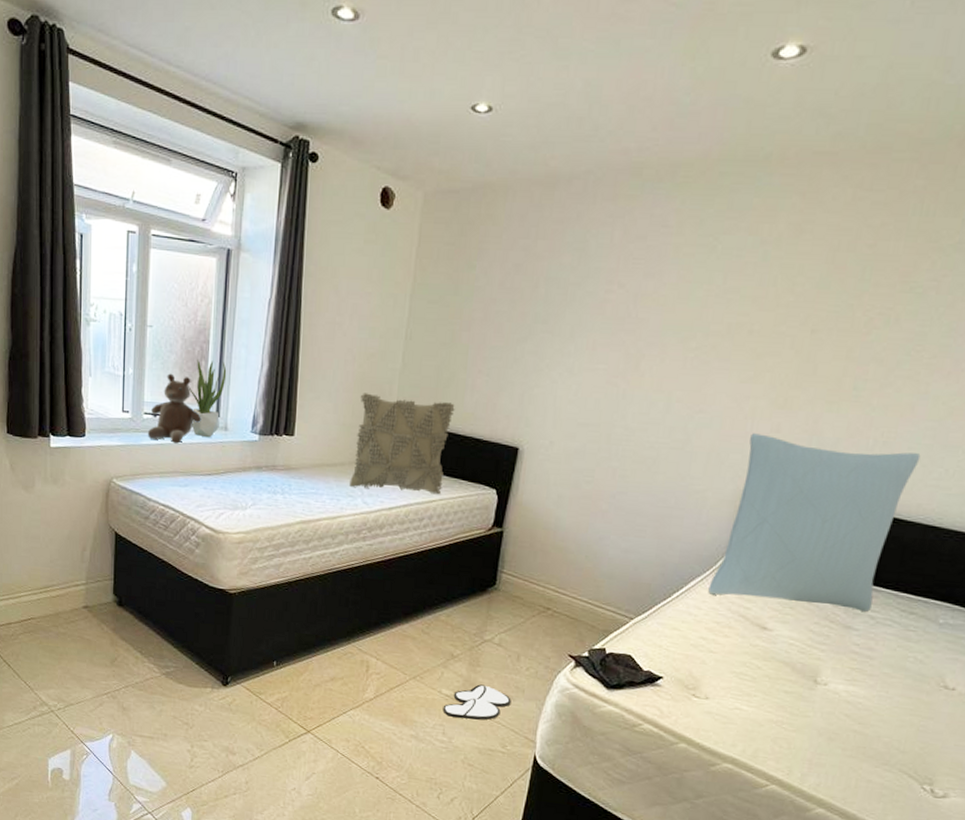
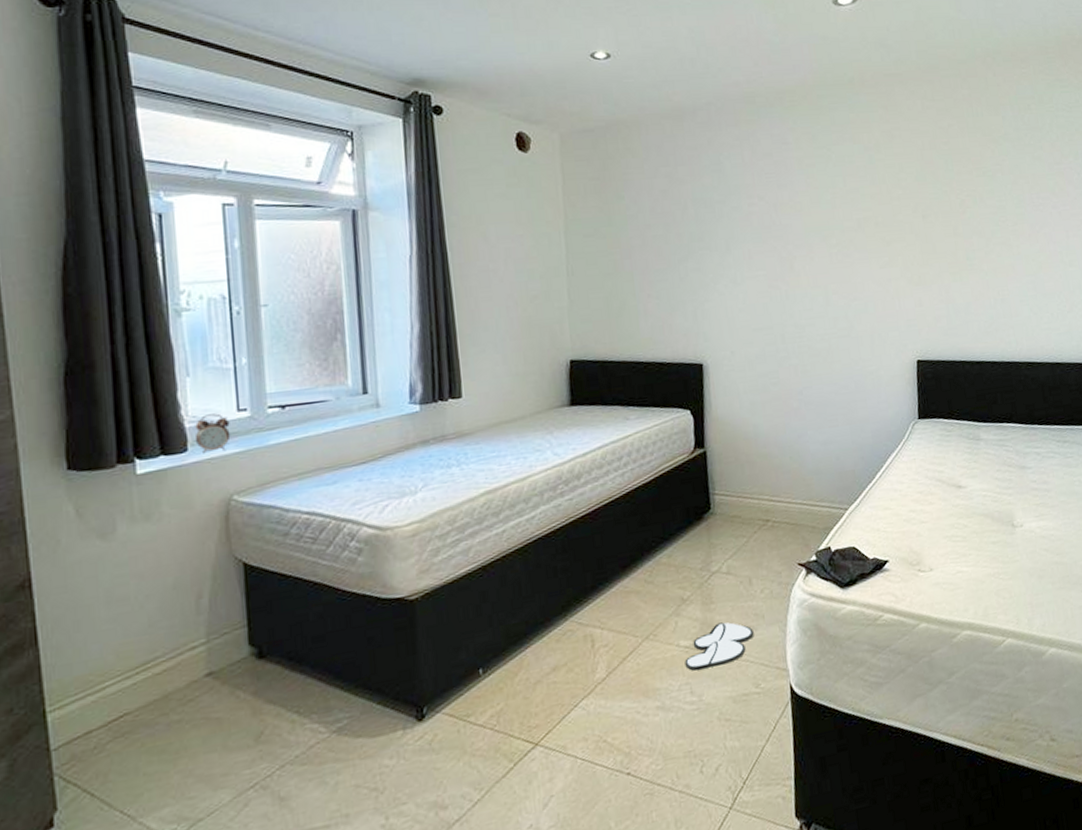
alarm clock: none [91,410,116,442] -> present [194,413,231,454]
teddy bear: present [147,373,201,445] -> none [275,355,345,437]
potted plant: present [188,359,227,438] -> none [323,331,371,421]
pillow: present [349,393,455,494] -> none [529,331,636,440]
pillow: present [708,433,921,612] -> none [901,304,1035,467]

